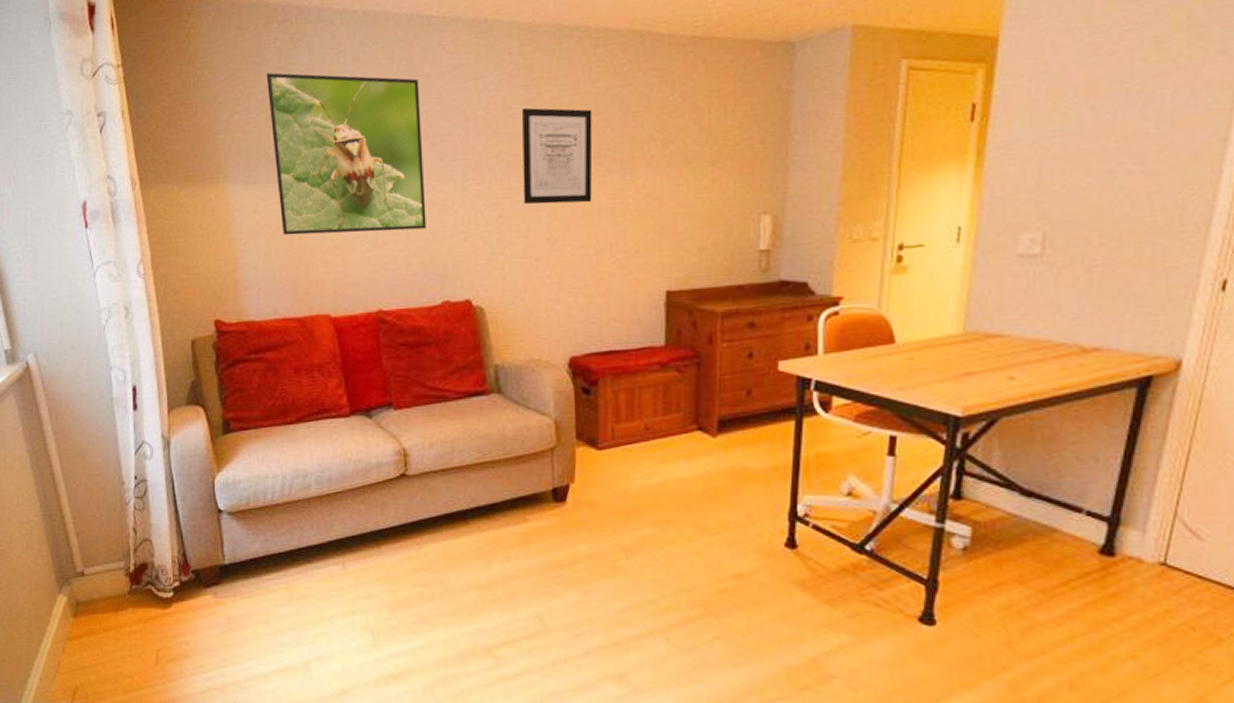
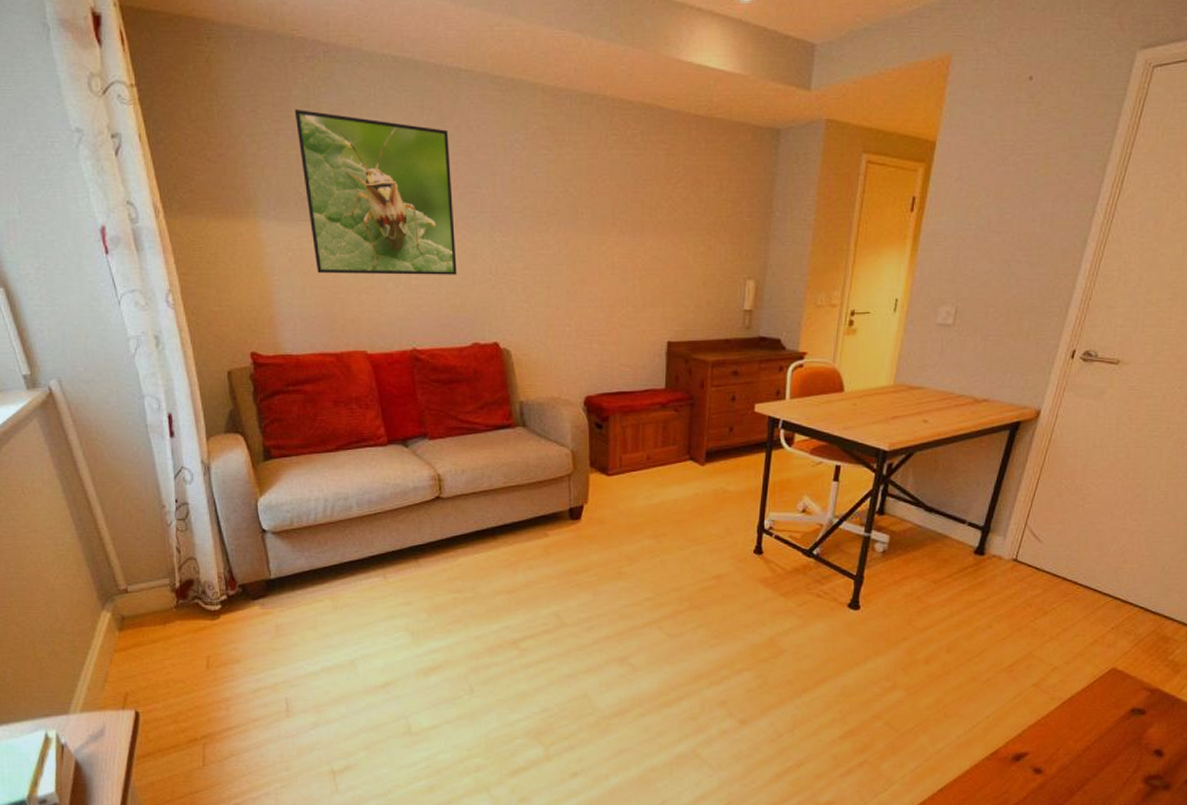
wall art: present [522,107,593,205] -> none [546,167,608,260]

